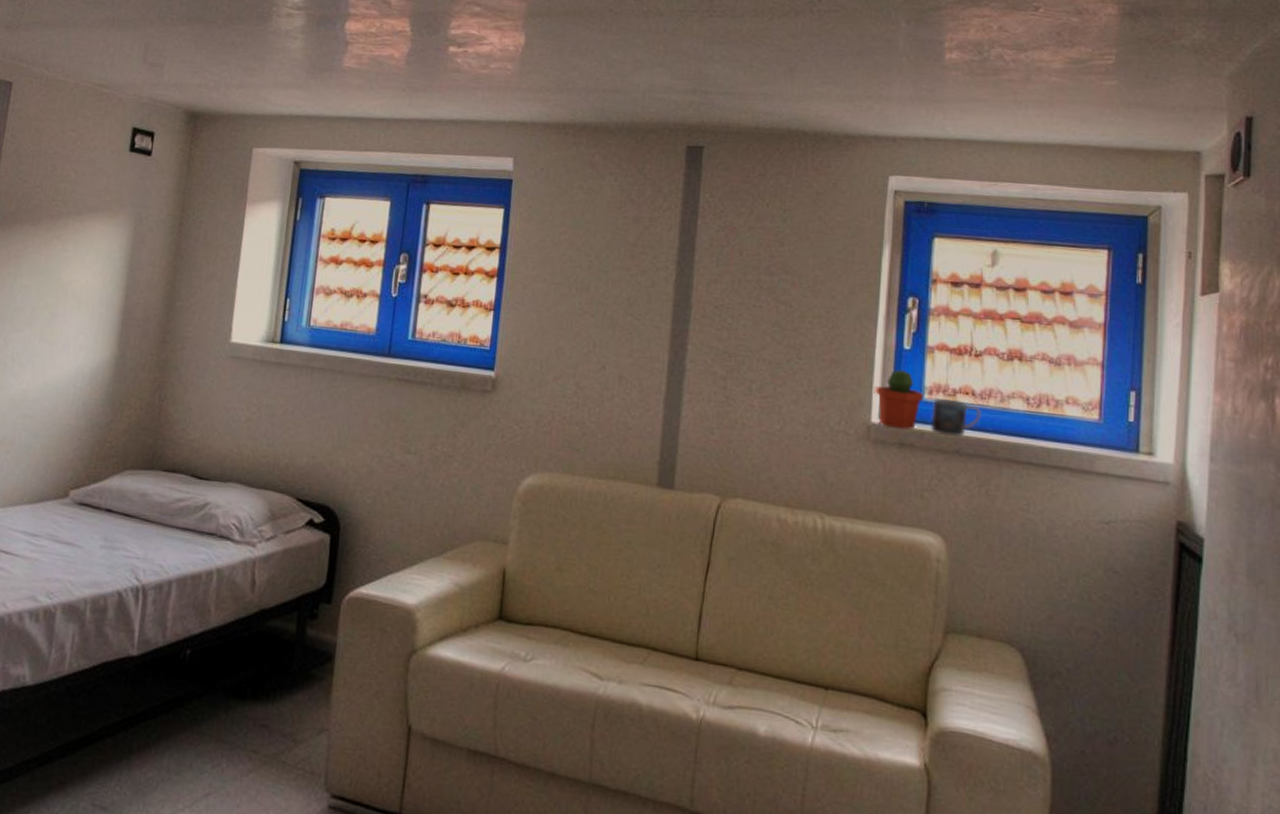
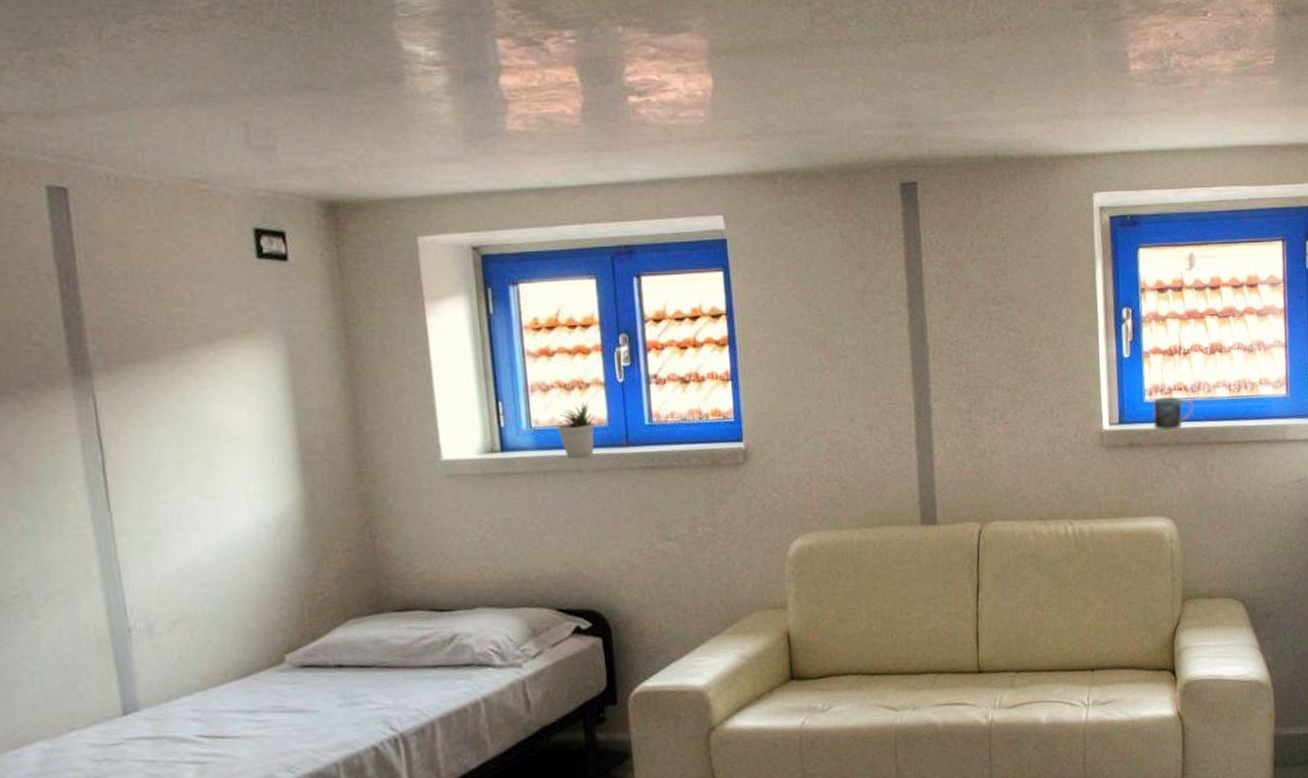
potted plant: none [331,310,365,362] -> present [557,402,595,459]
succulent plant: present [877,369,923,431] -> none [1105,377,1145,433]

